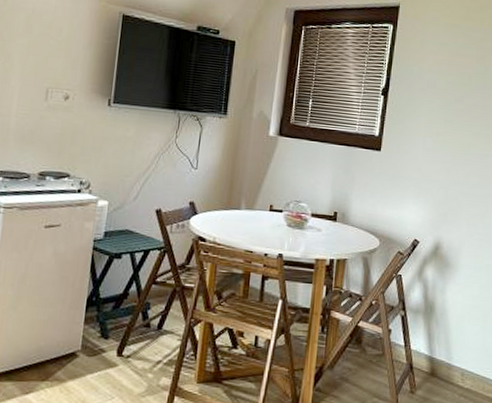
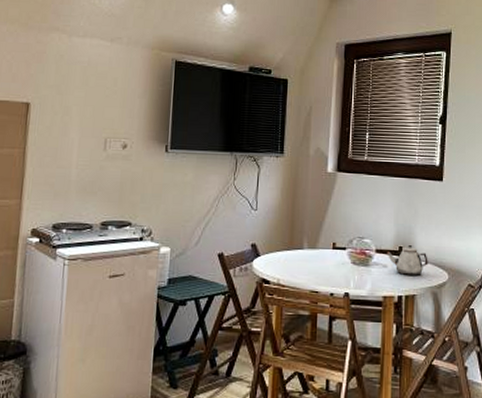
teapot: none [322,211,361,241] -> present [386,245,428,275]

